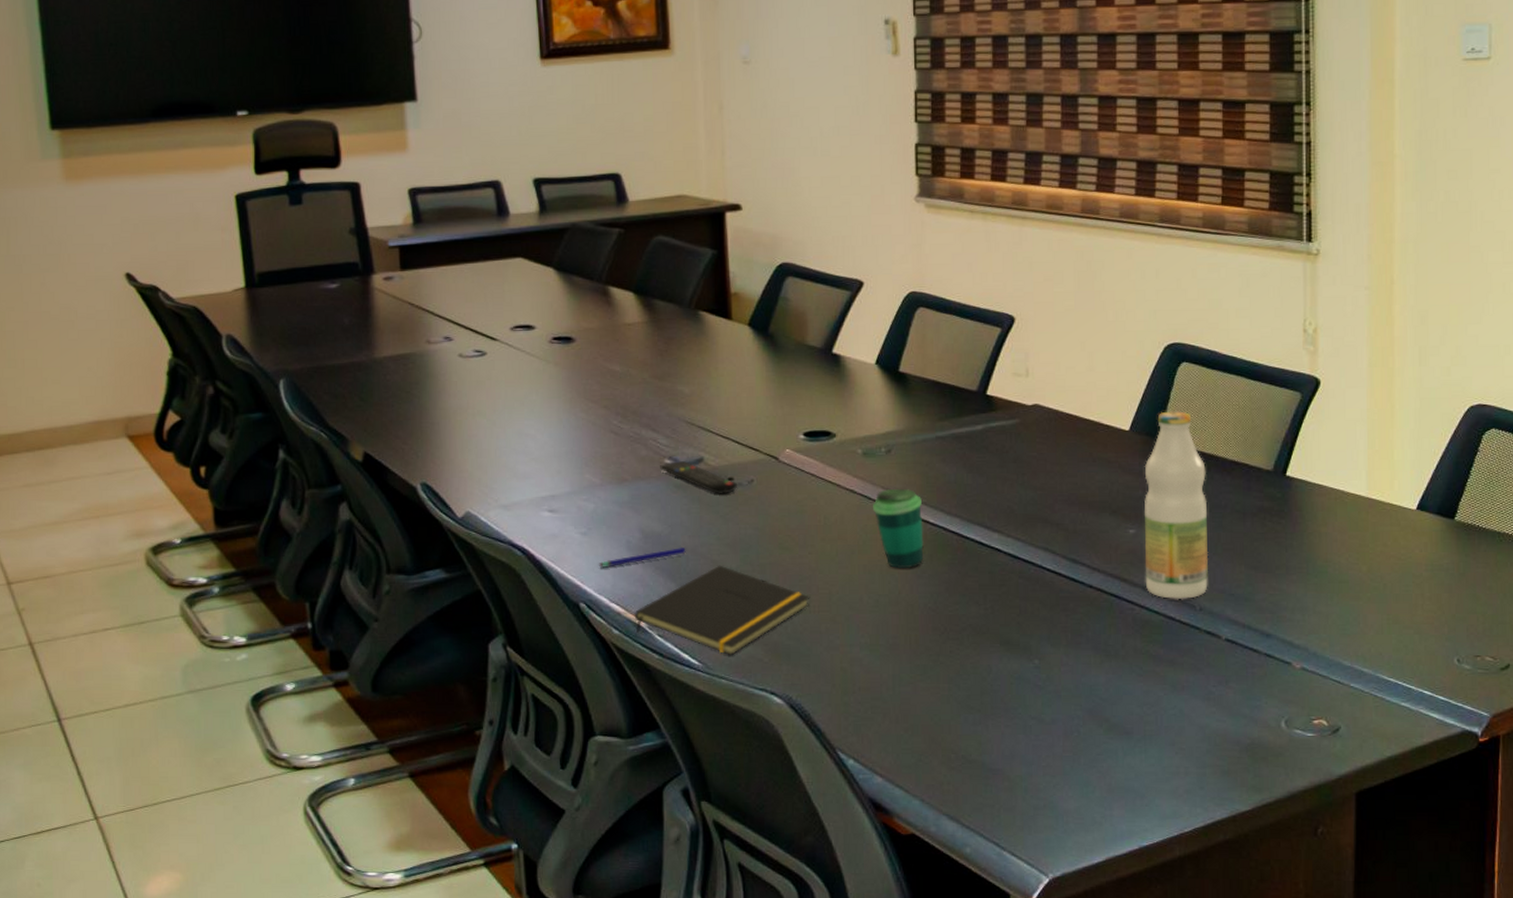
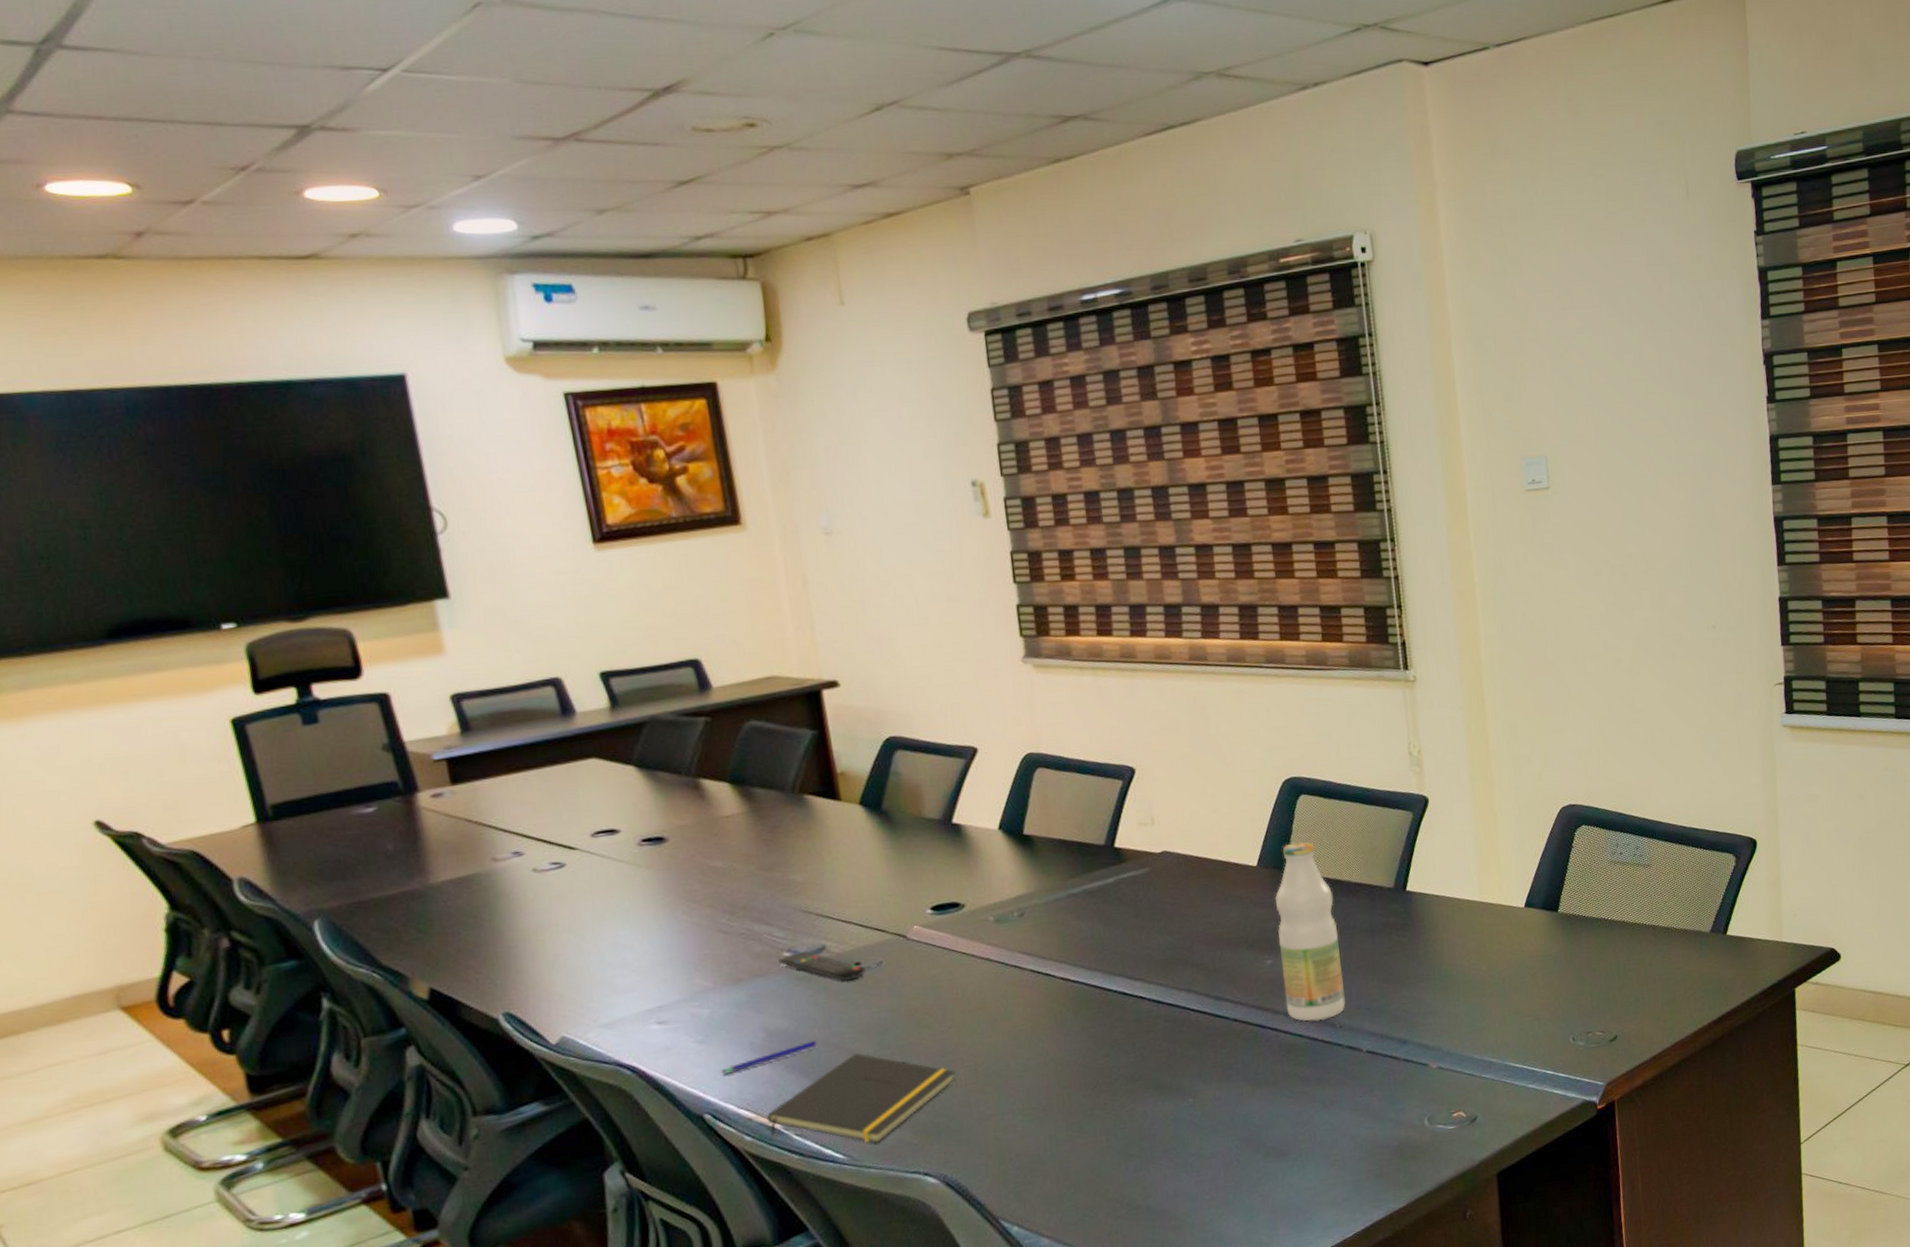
cup: present [873,488,924,569] -> none [1011,950,1068,1031]

